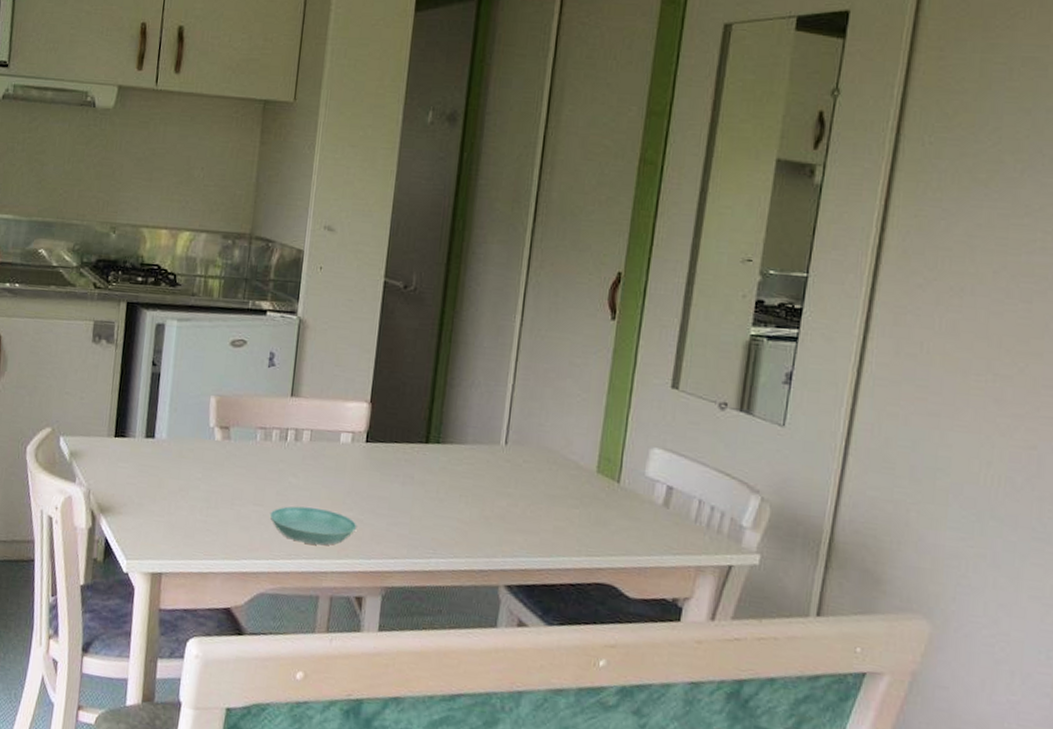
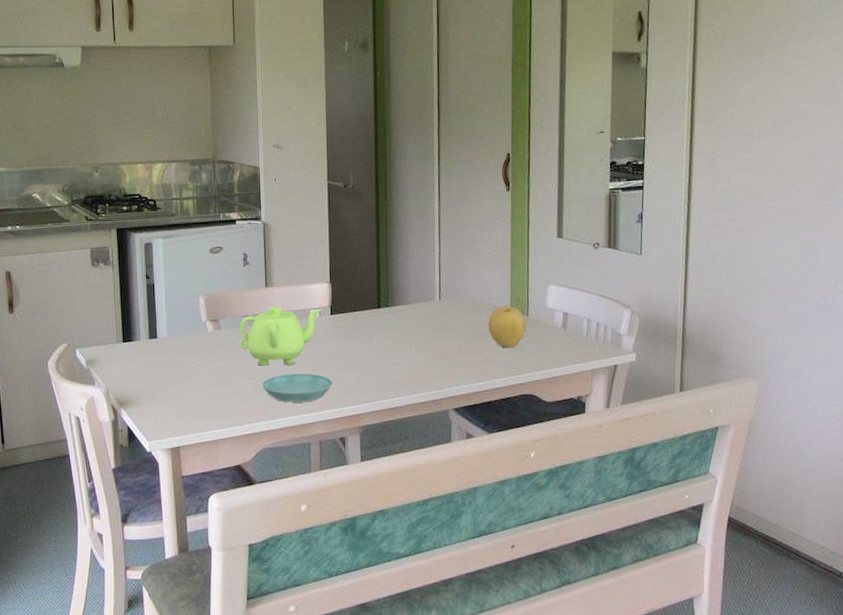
teapot: none [249,421,357,497] -> present [239,306,323,366]
fruit: none [564,465,616,521] -> present [488,306,526,348]

